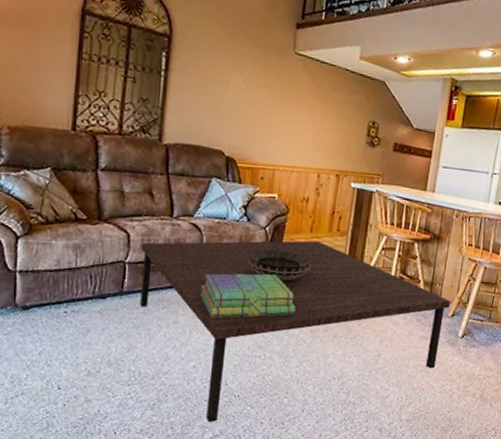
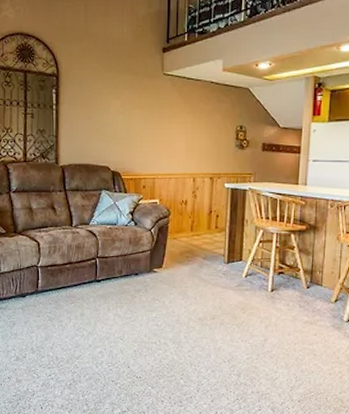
coffee table: present [140,240,450,423] -> none [49,239,332,401]
stack of books: present [199,273,296,319] -> none [99,270,184,311]
decorative bowl: present [247,250,312,281] -> none [138,249,195,275]

